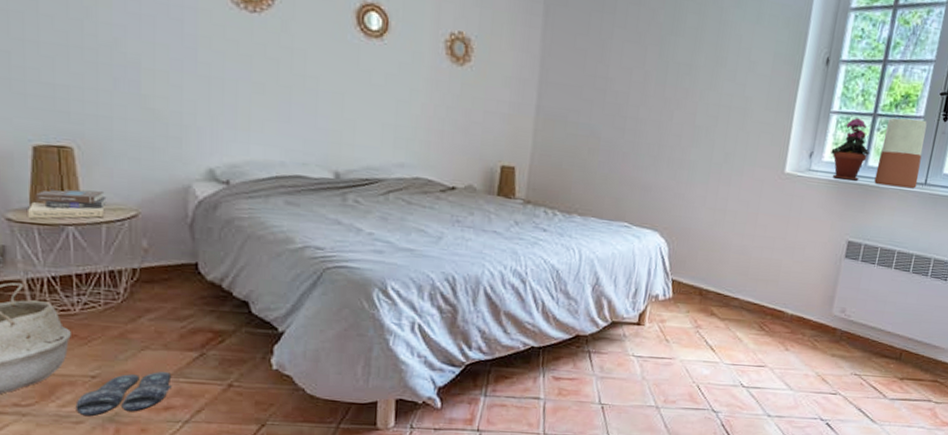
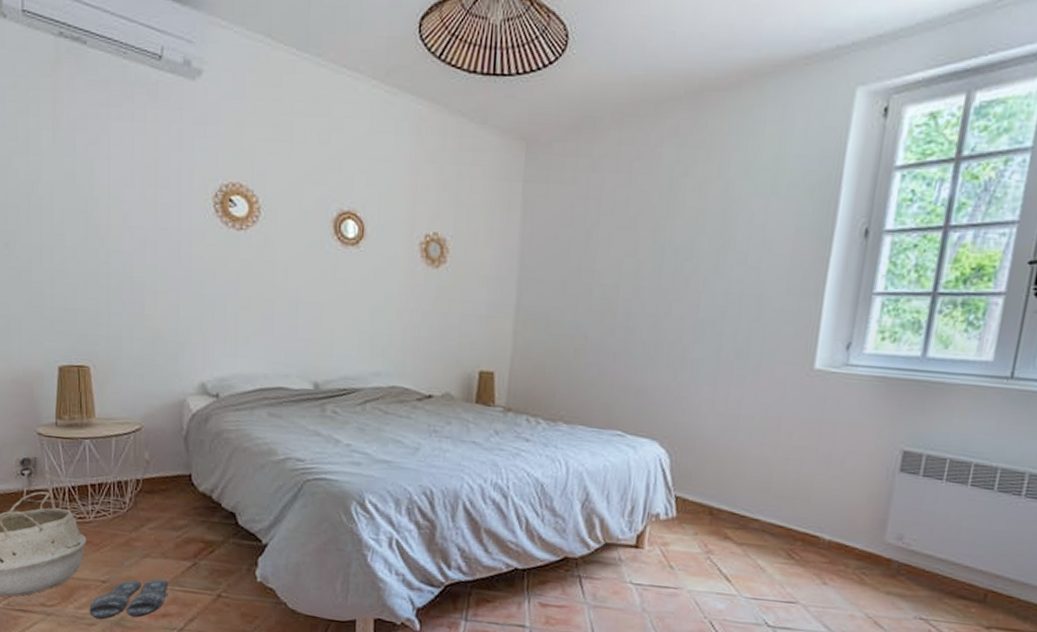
books: present [28,188,107,219] -> none [54,404,116,433]
potted plant: present [831,118,869,182] -> none [875,299,929,378]
vase: present [874,118,927,189] -> none [937,295,1011,385]

